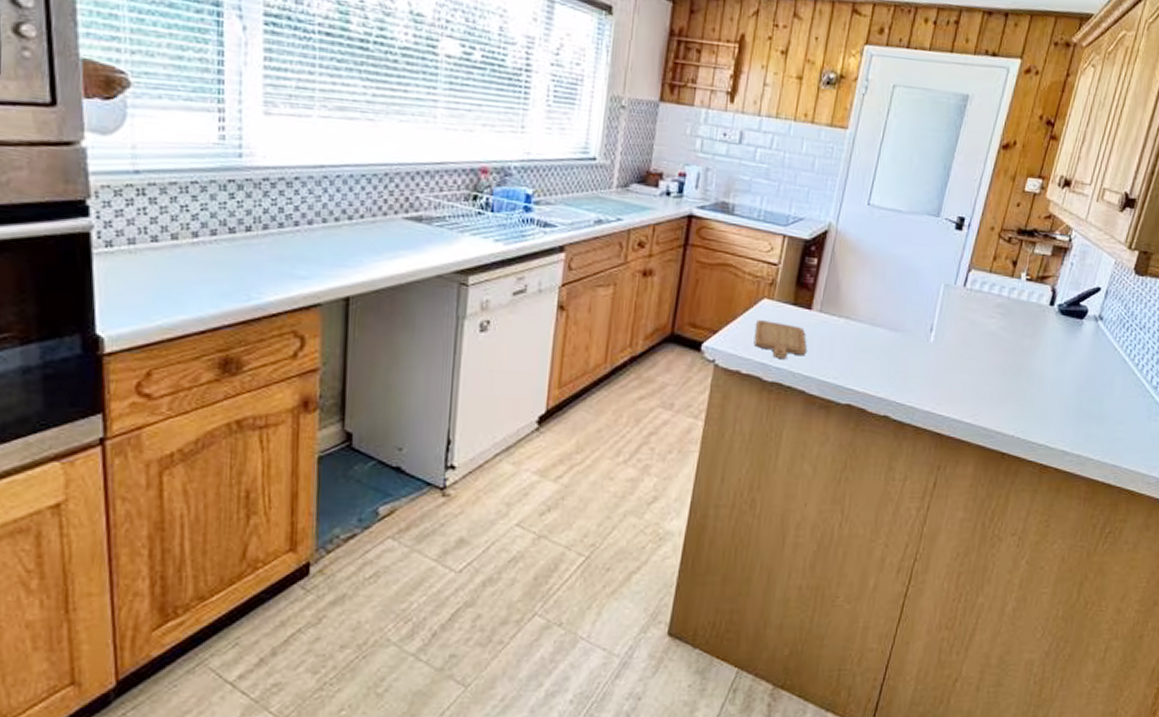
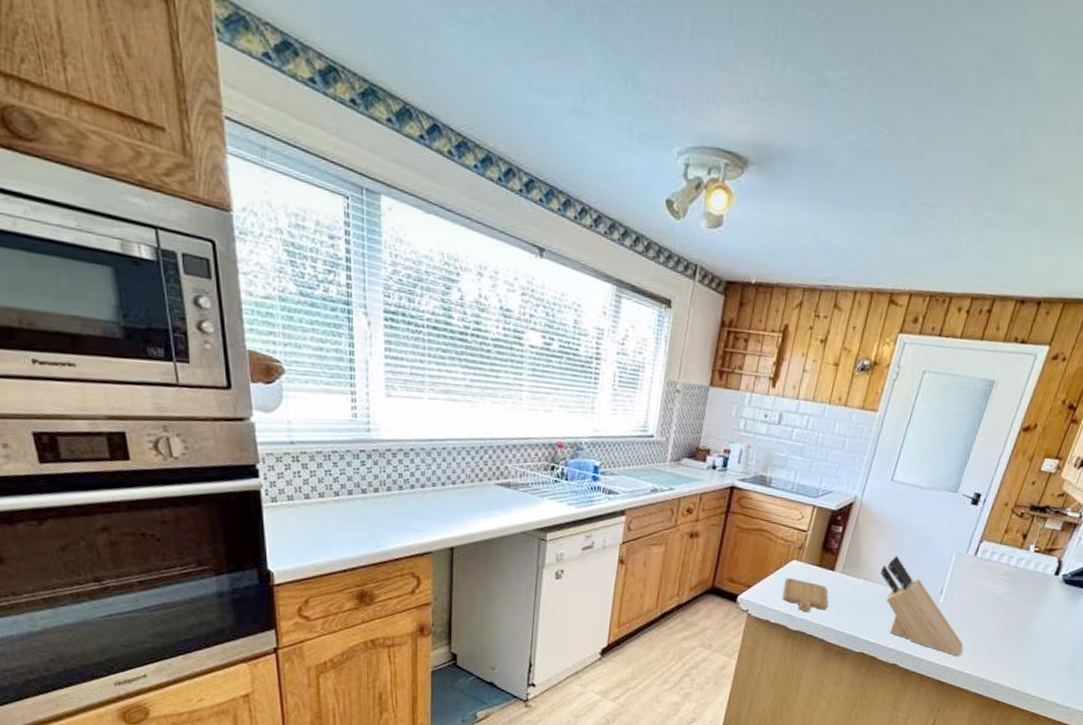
knife block: none [863,288,960,403] -> present [880,555,964,657]

